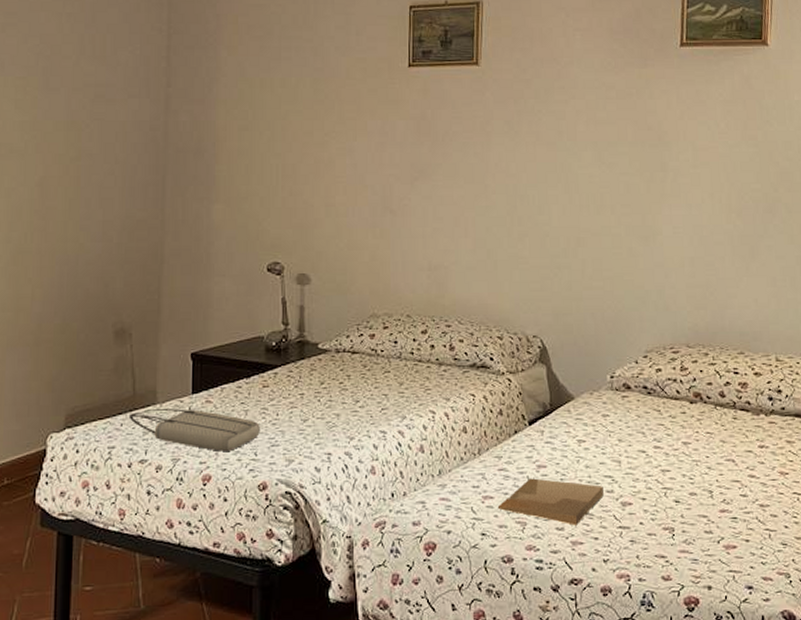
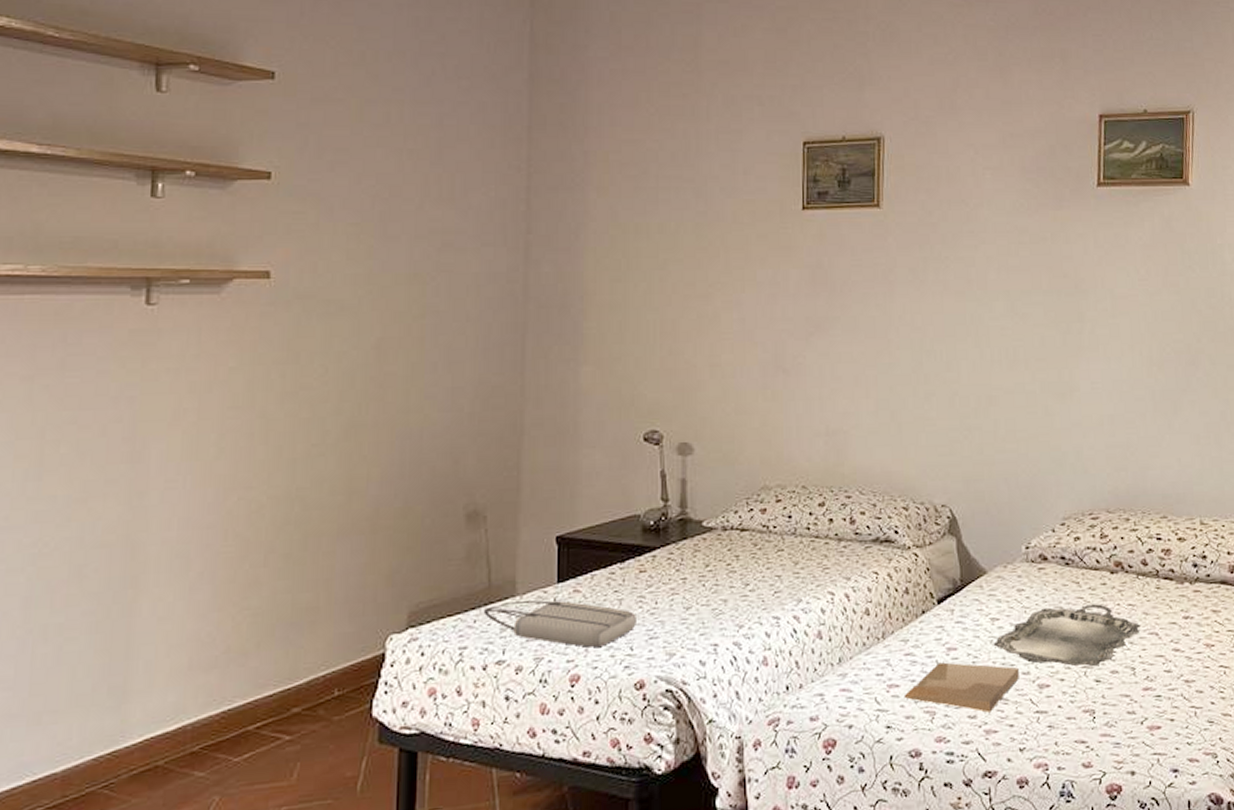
serving tray: none [580,431,719,489] -> present [993,604,1141,667]

